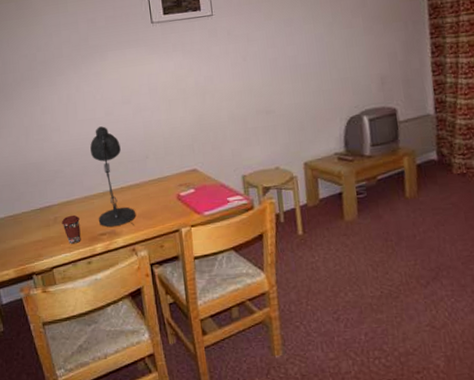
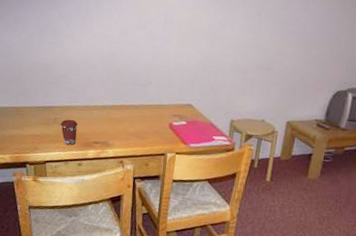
desk lamp: present [90,126,135,227] -> none [94,44,129,141]

